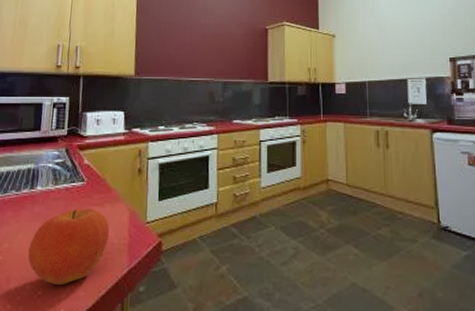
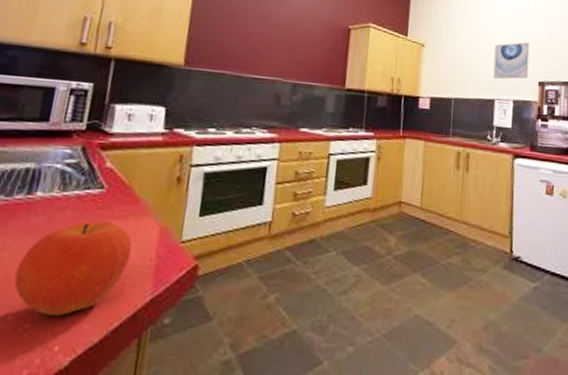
wall art: none [402,21,439,60] -> present [493,42,530,80]

